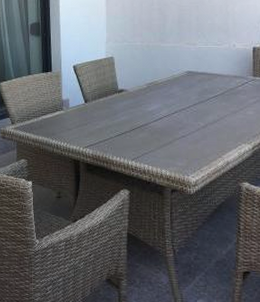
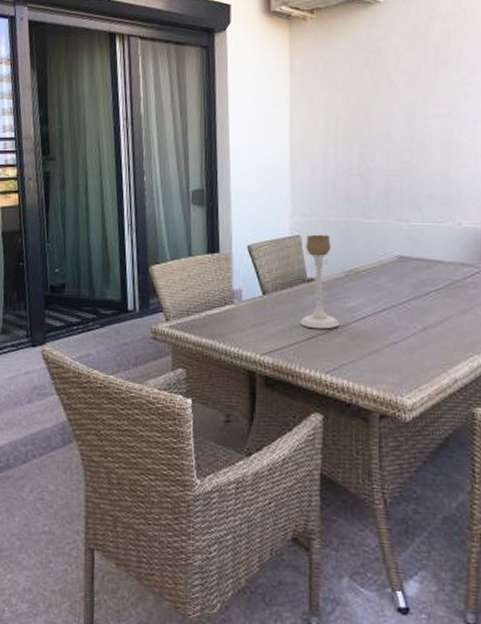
candle holder: none [113,56,142,128] -> present [301,234,339,329]

